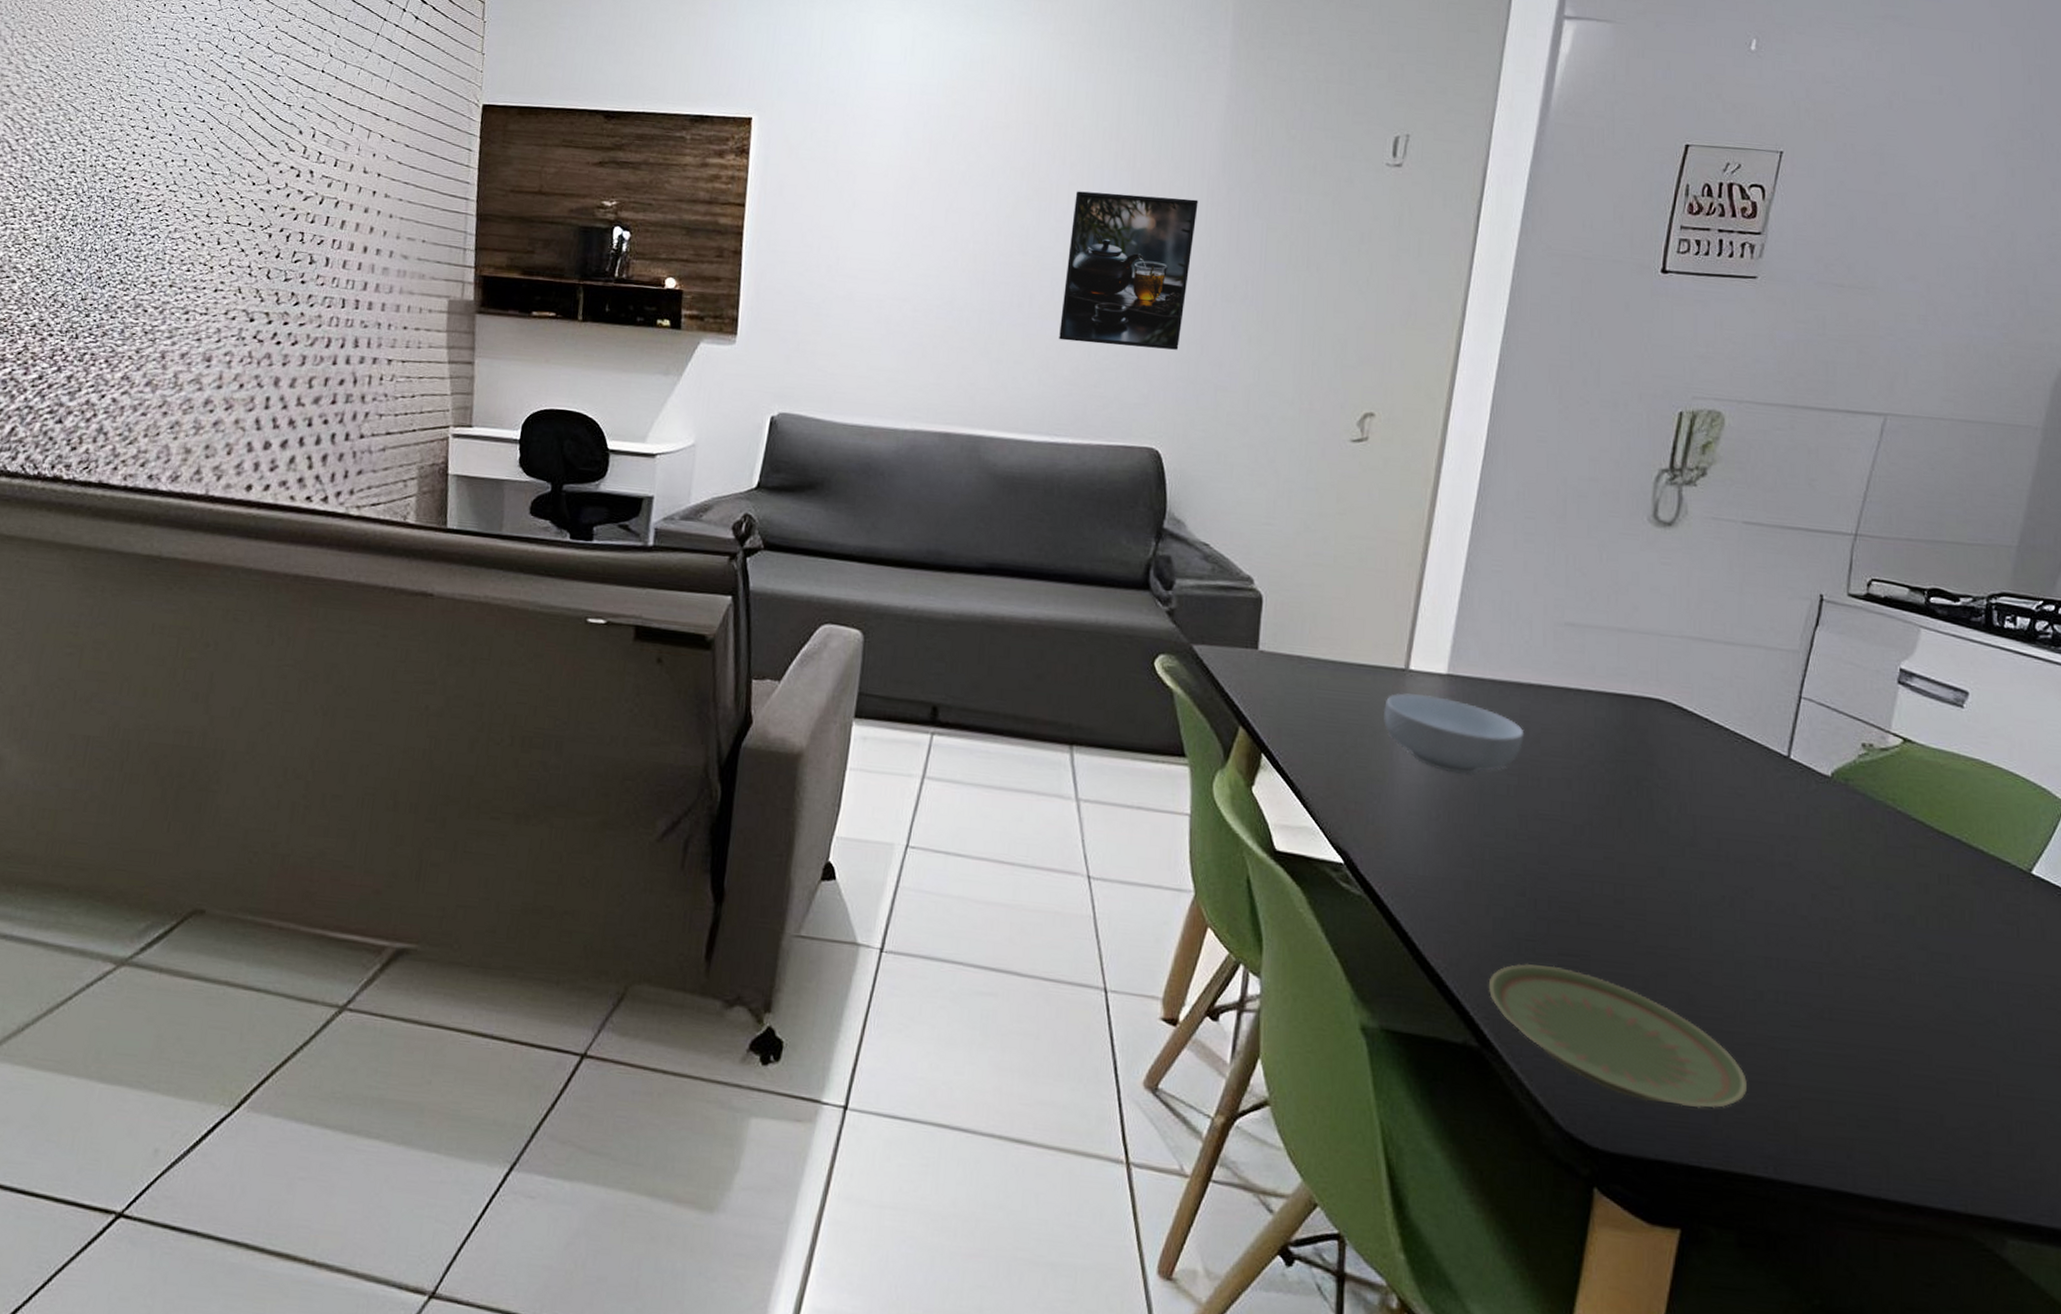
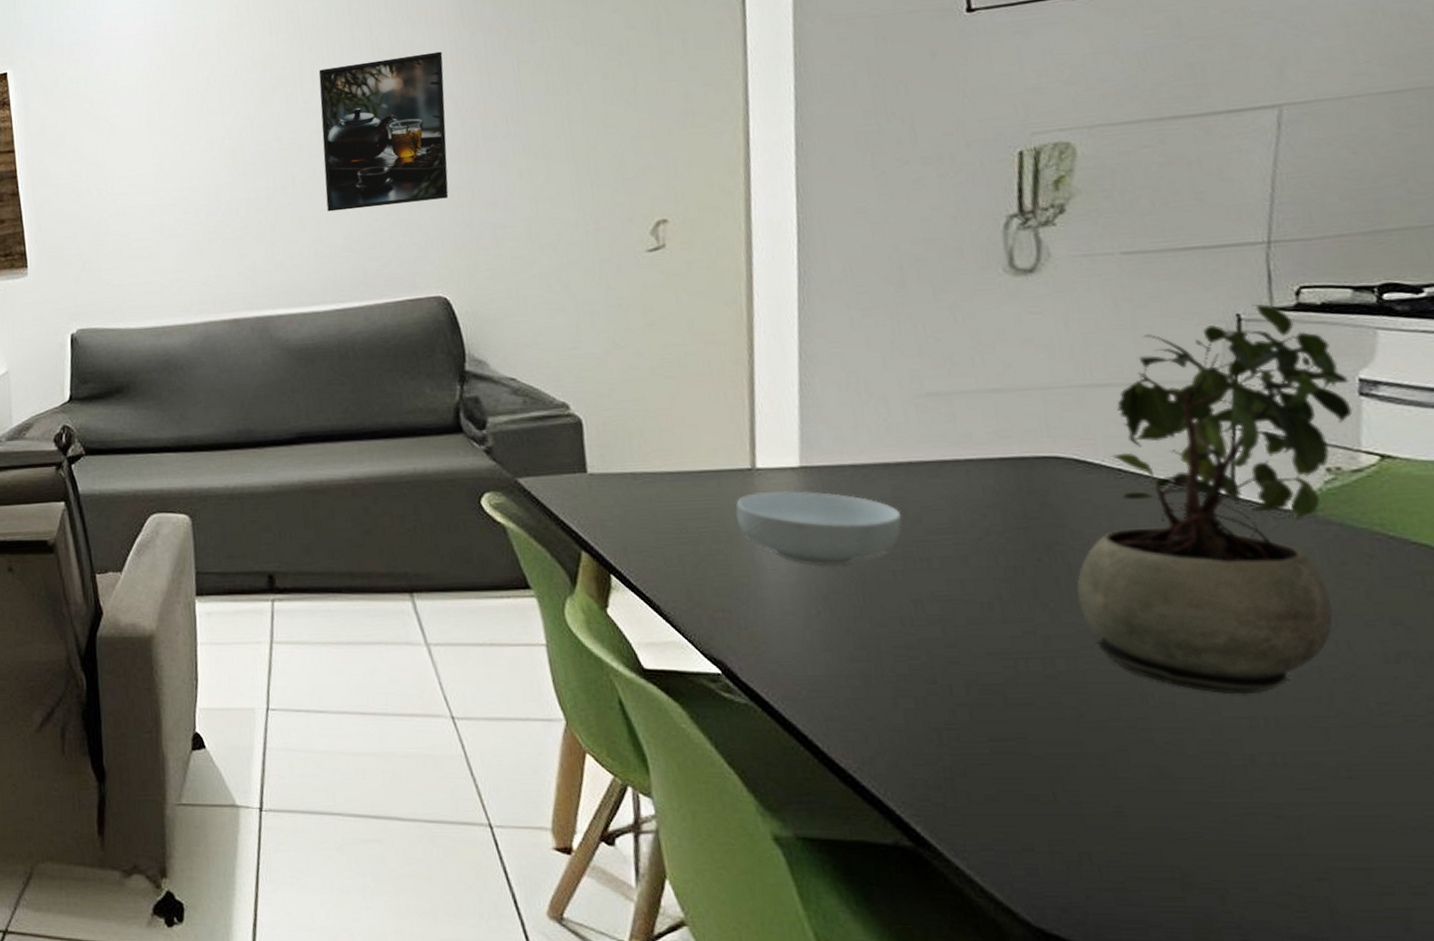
plate: present [1488,963,1747,1109] -> none [911,753,1256,890]
potted plant: none [1653,587,1893,937] -> present [1076,303,1353,695]

